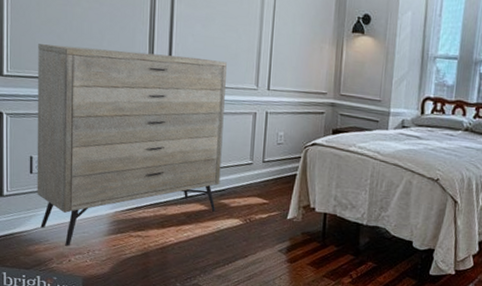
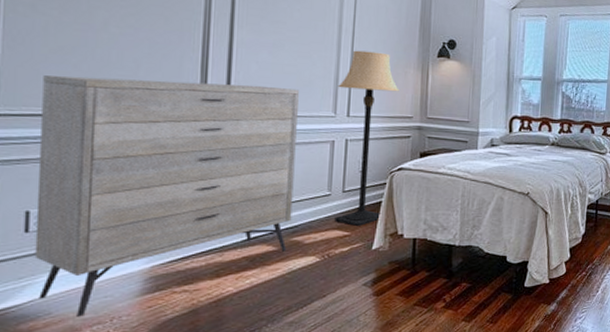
lamp: none [255,24,315,197] -> present [334,50,399,227]

